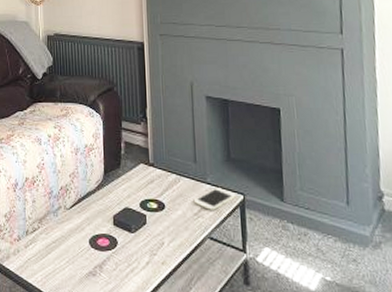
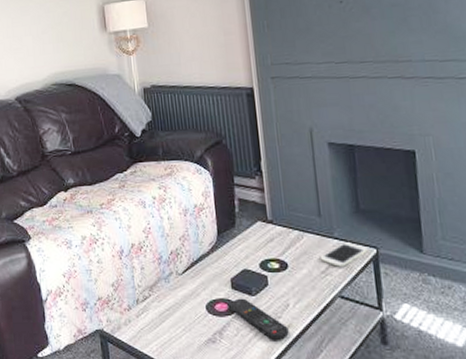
remote control: none [110,234,162,276] -> present [229,298,289,340]

